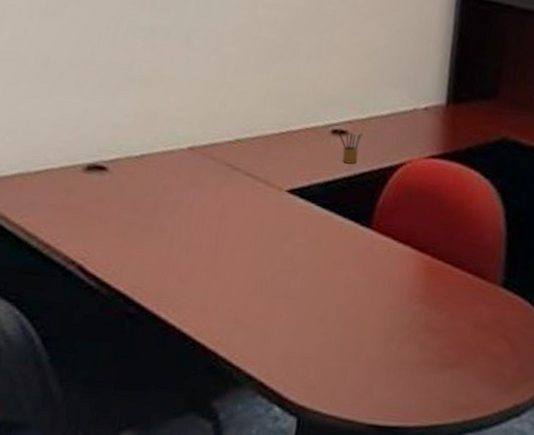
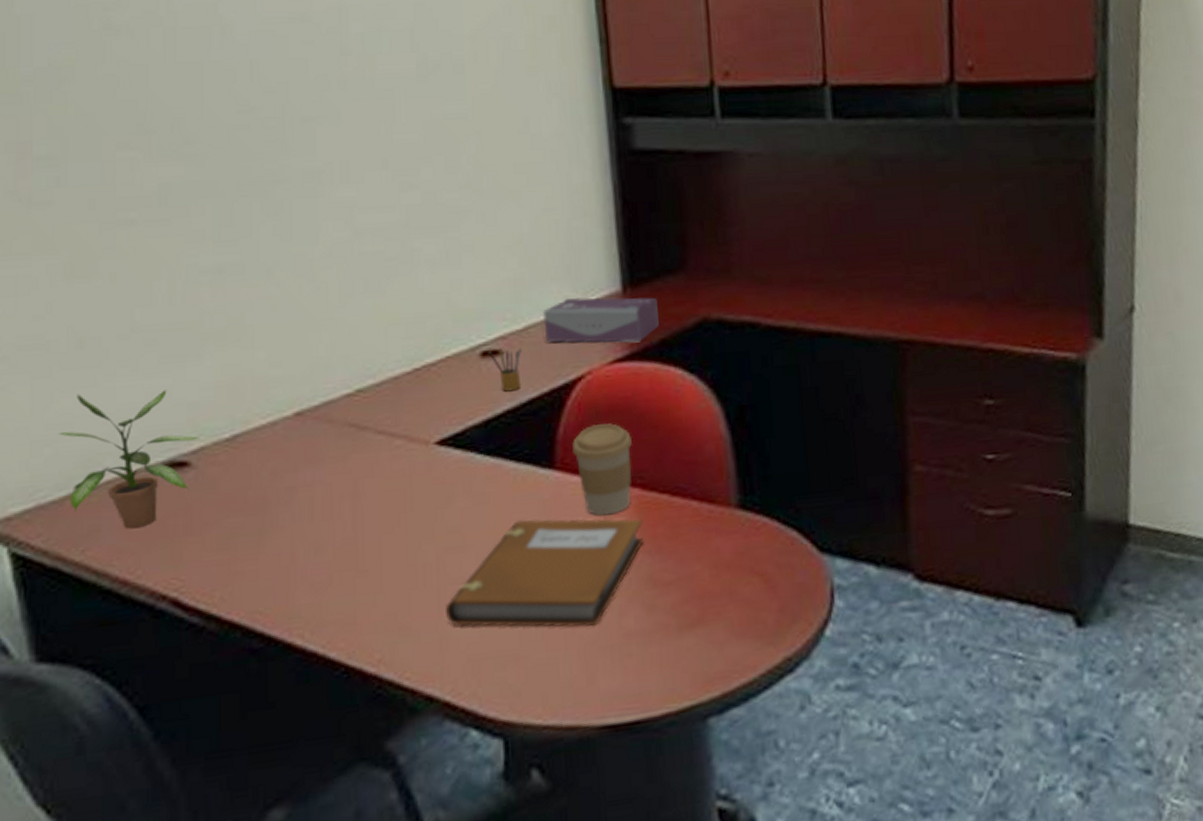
potted plant: none [18,101,118,208] -> present [59,390,201,529]
notebook: none [272,261,428,351] -> present [446,518,644,628]
tissue box: none [382,101,471,147] -> present [543,297,659,344]
coffee cup: none [386,201,432,272] -> present [572,423,632,517]

